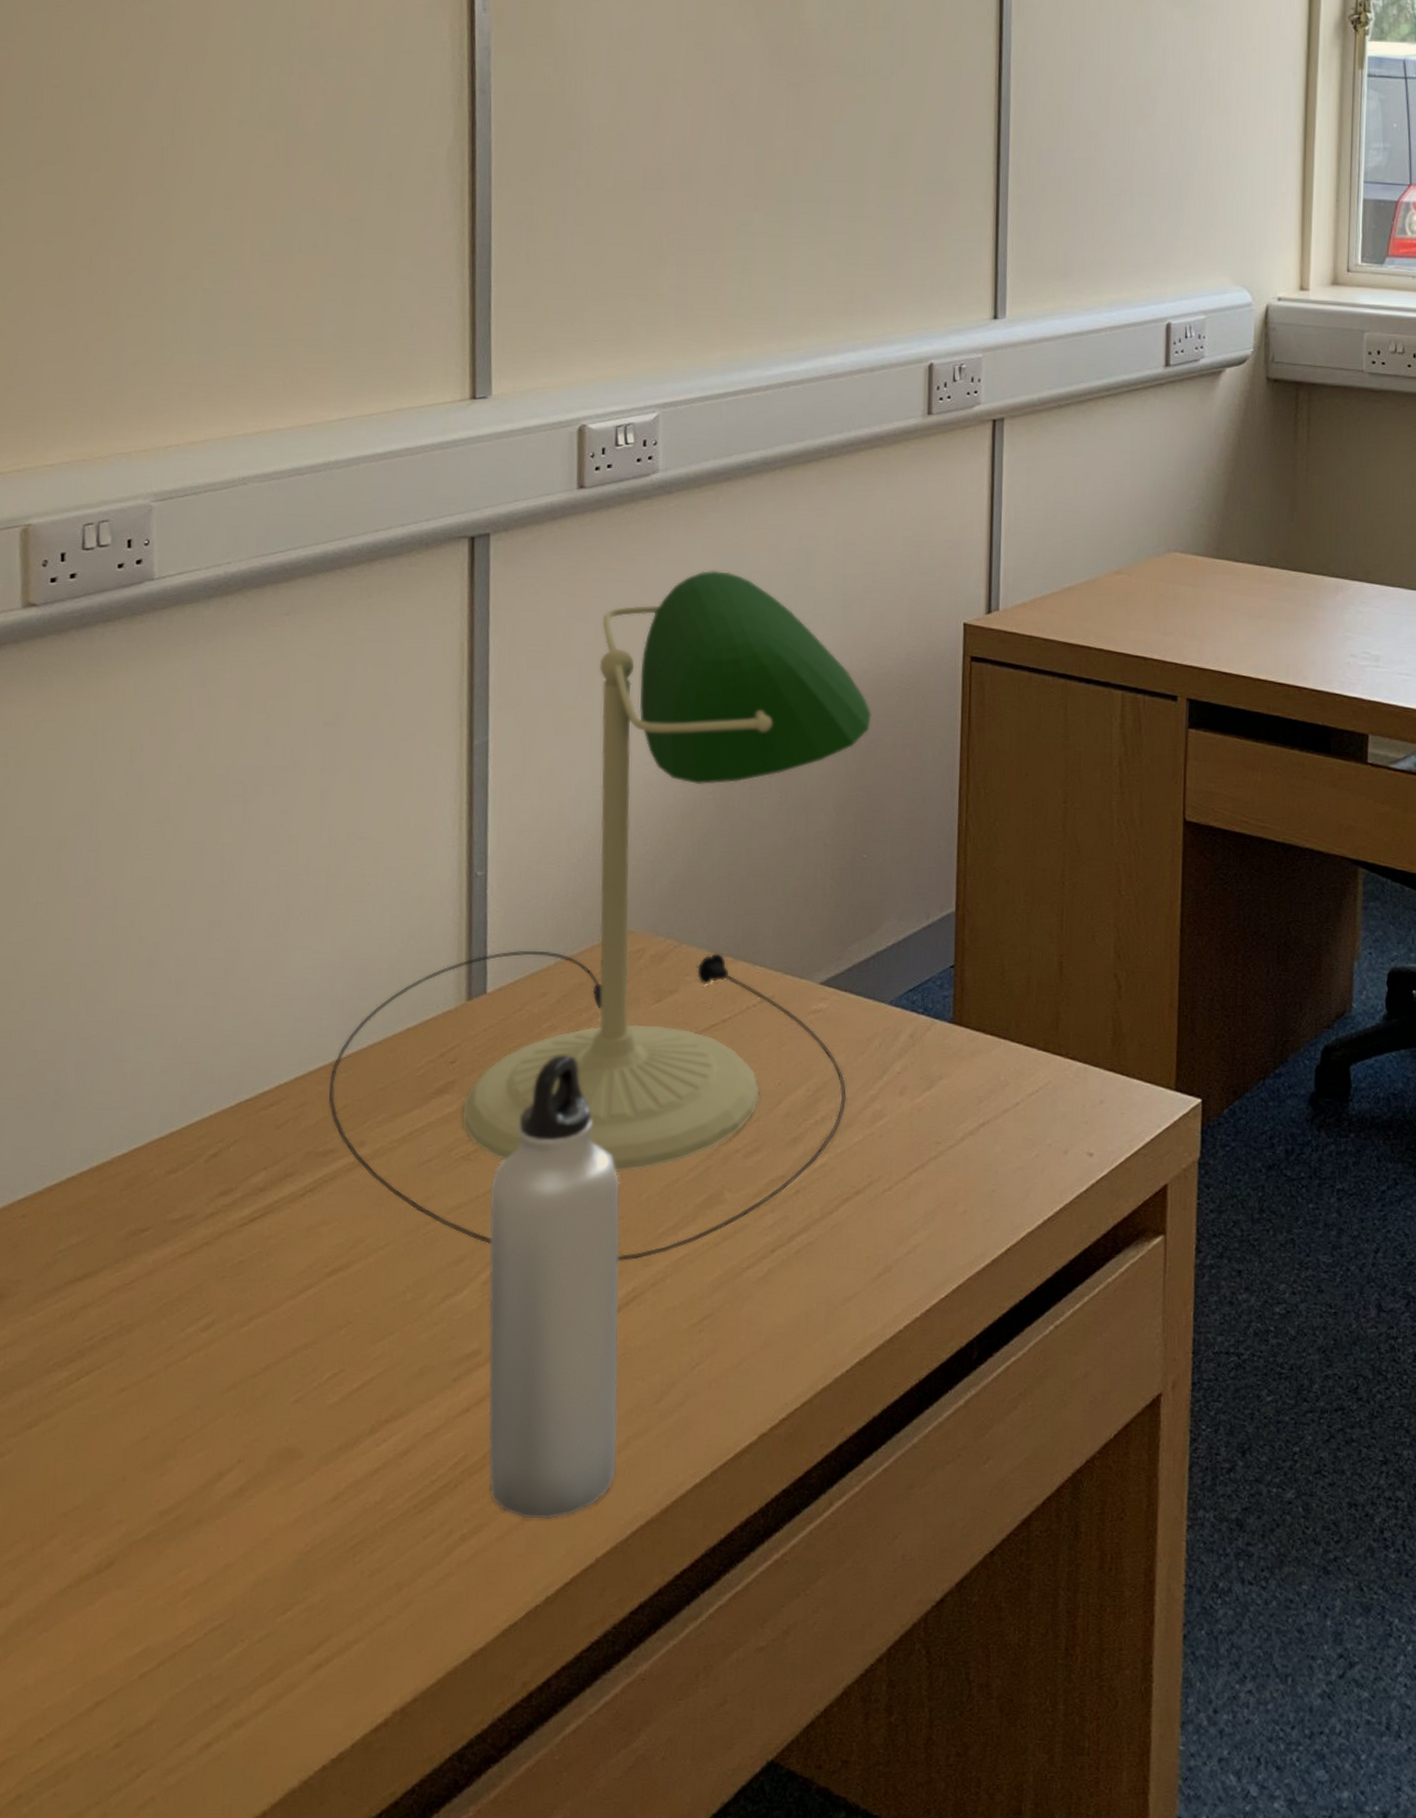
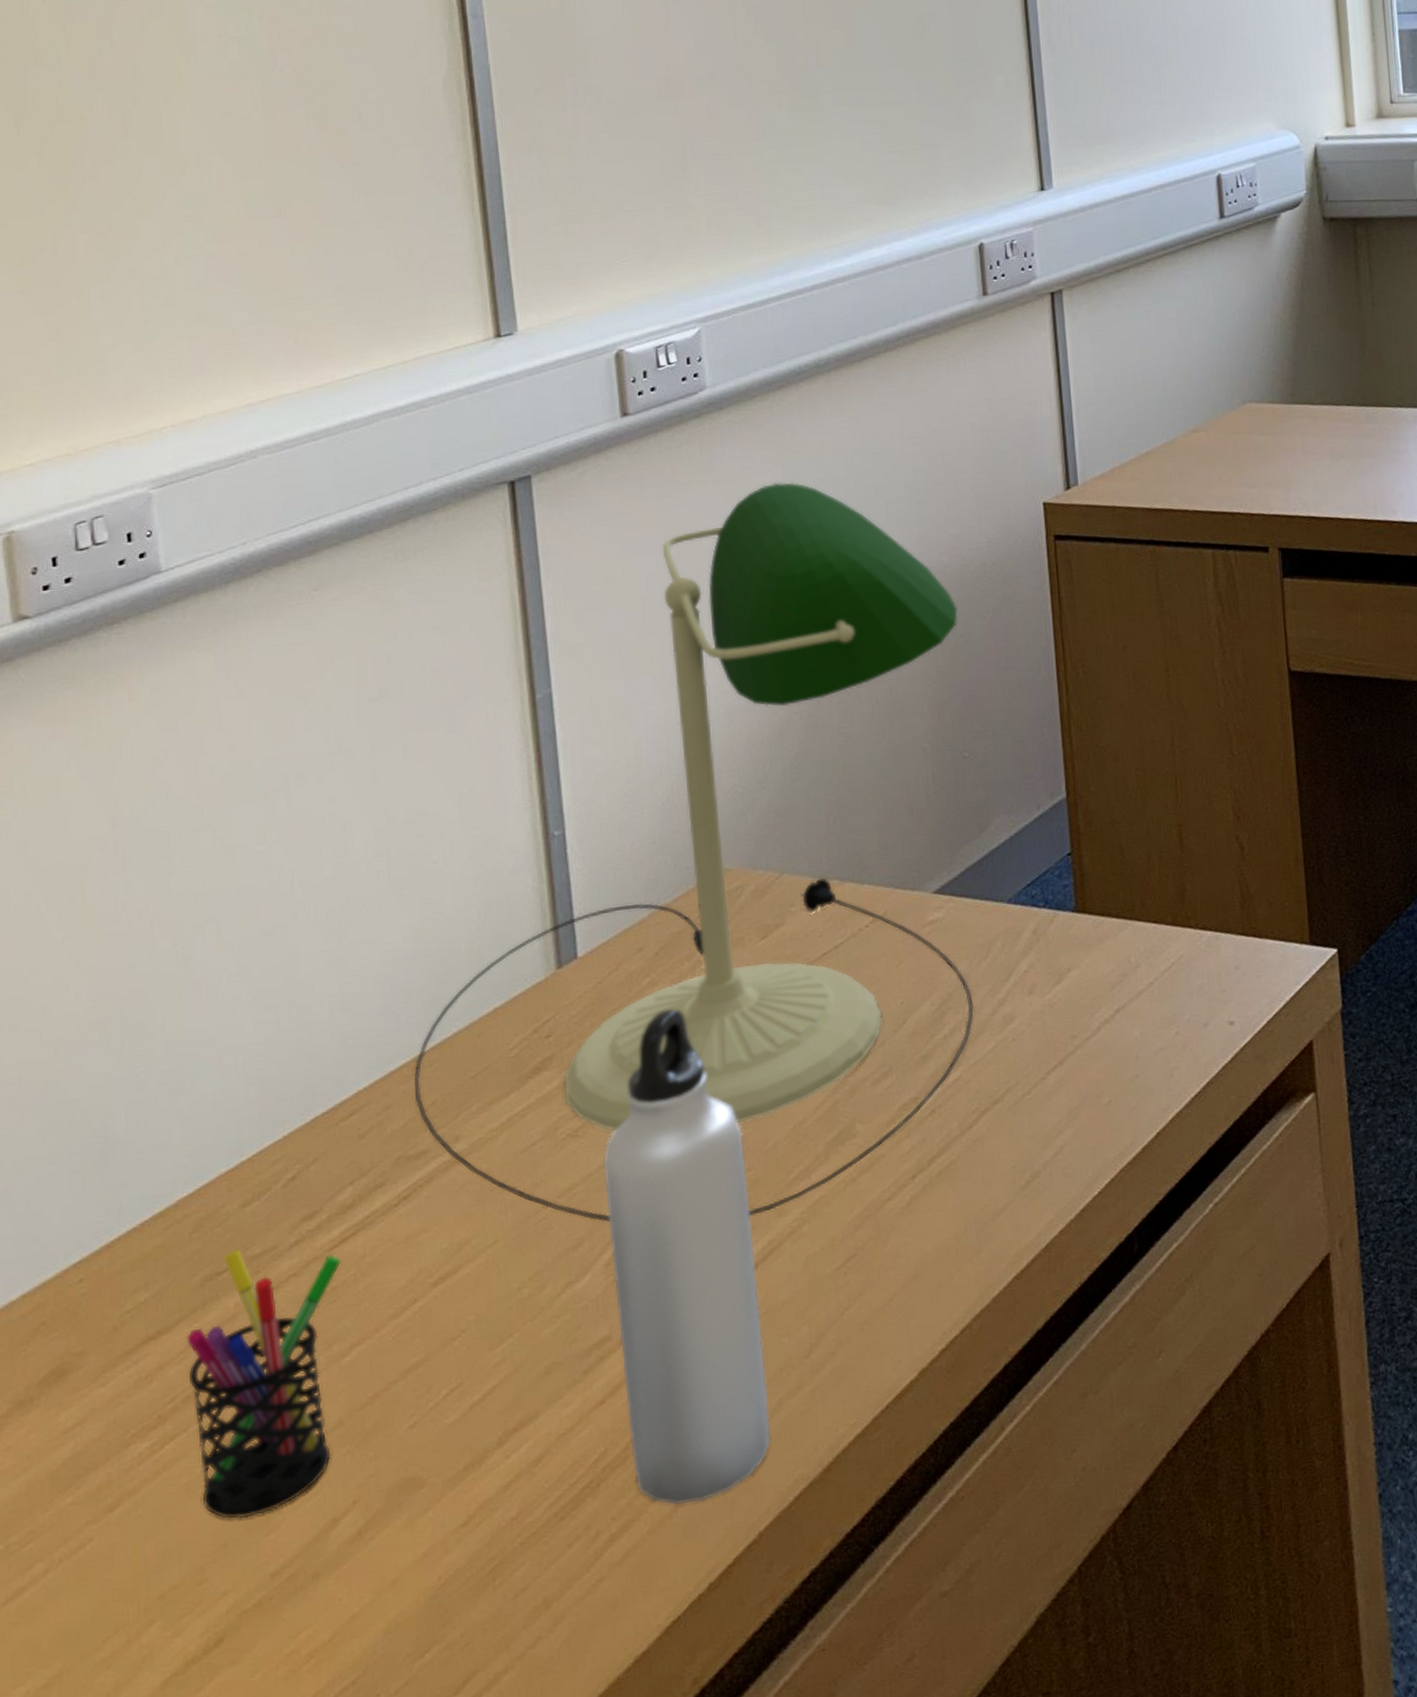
pen holder: none [107,1211,250,1457] -> present [186,1248,342,1520]

